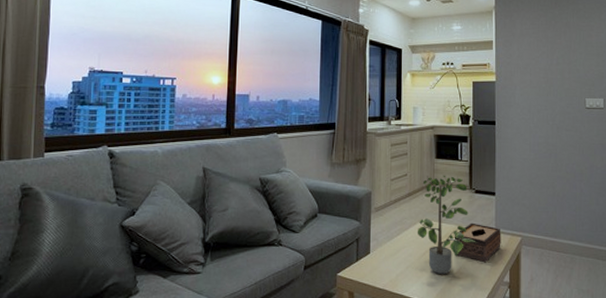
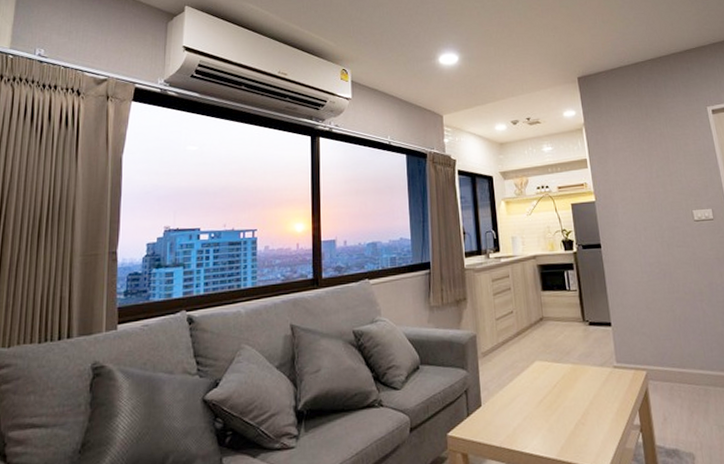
potted plant: present [417,175,478,274] -> none [530,308,599,423]
tissue box: present [454,222,501,263] -> none [572,359,626,405]

